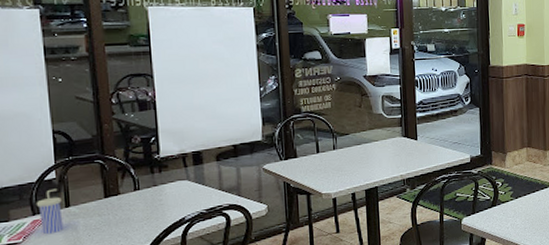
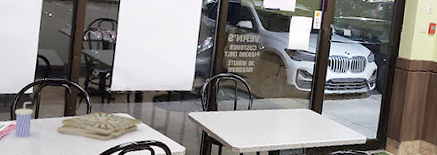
pizza box: none [98,183,208,218] -> present [56,111,143,141]

